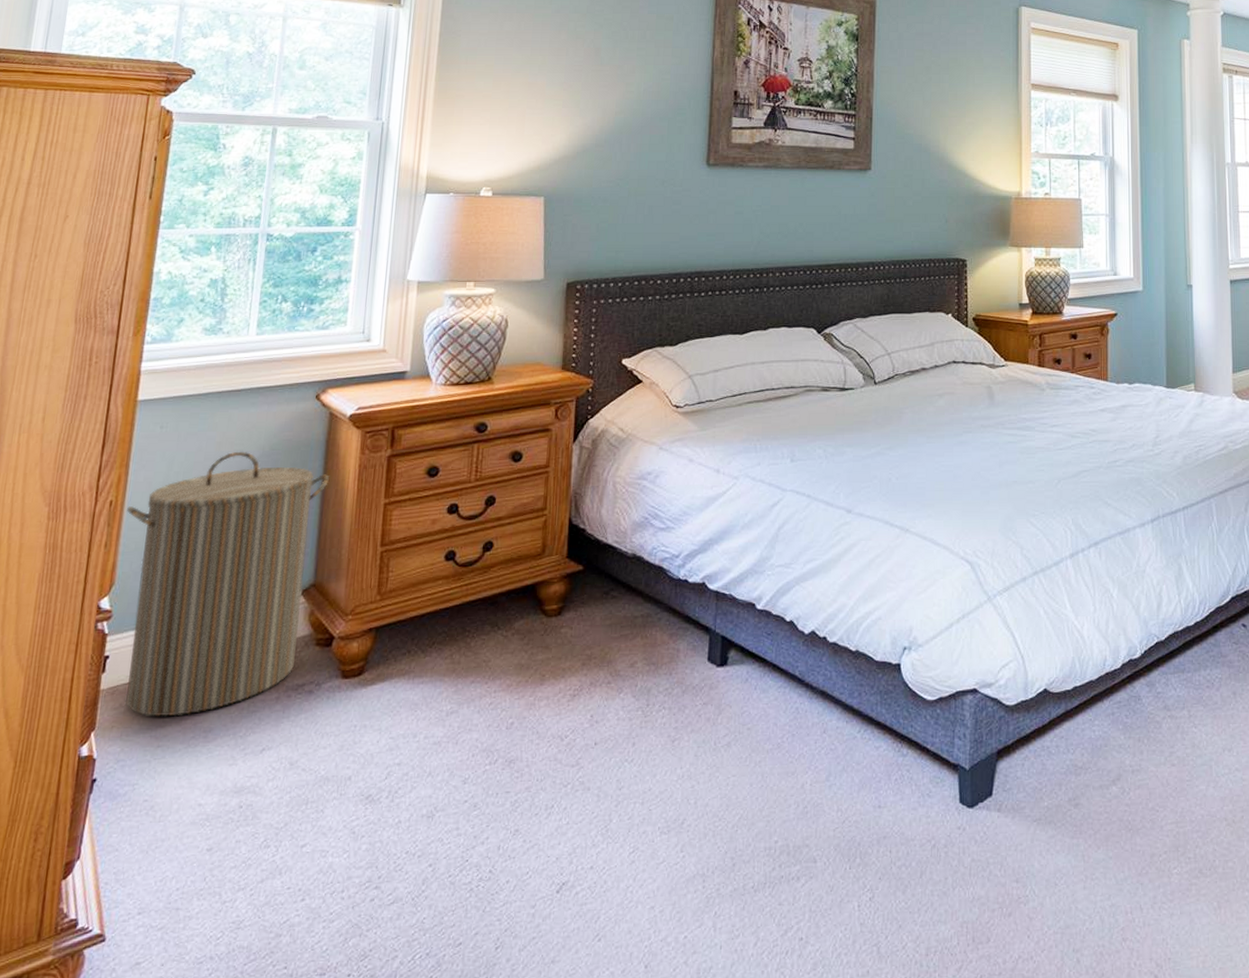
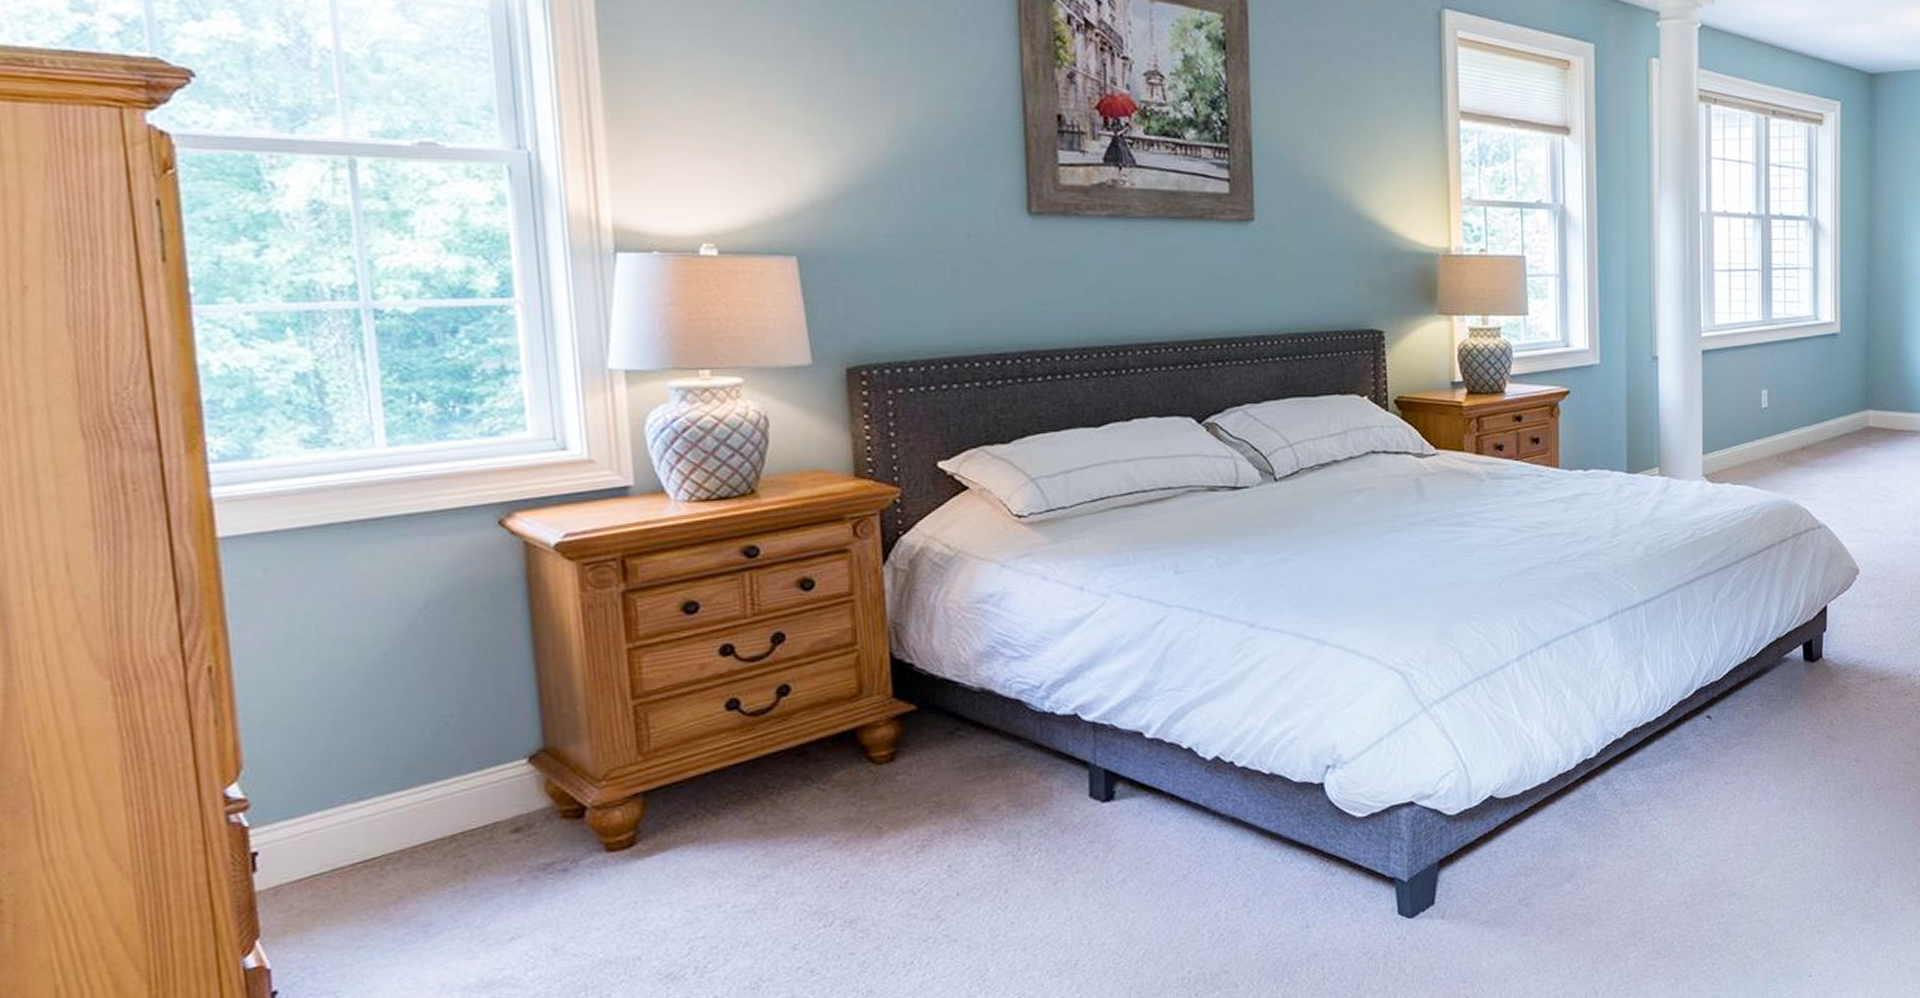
laundry hamper: present [125,451,329,717] -> none [236,595,540,916]

